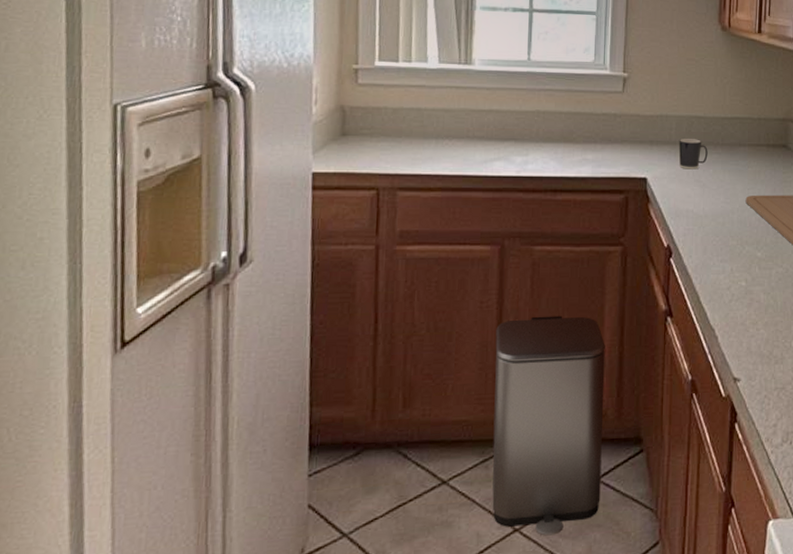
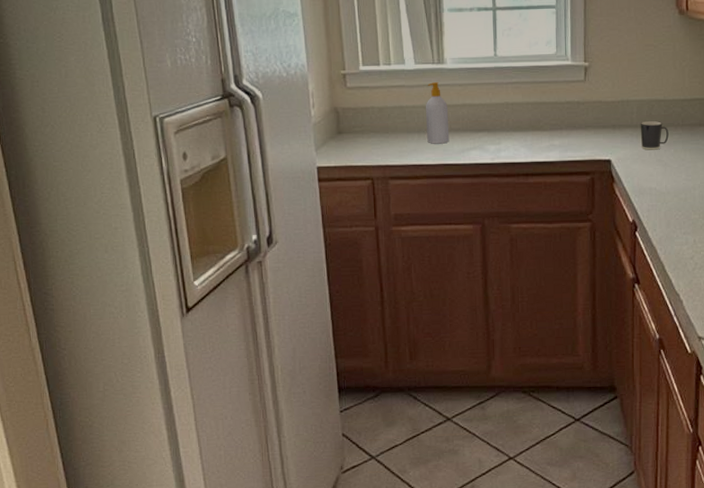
soap bottle: none [446,84,473,152] -> present [425,82,450,144]
pedal bin: present [492,315,605,536] -> none [483,284,581,464]

